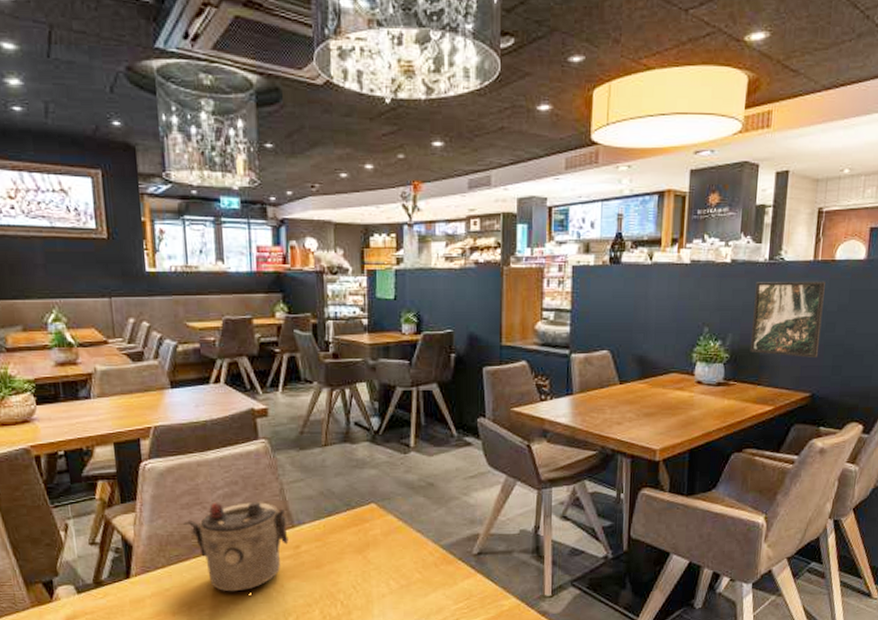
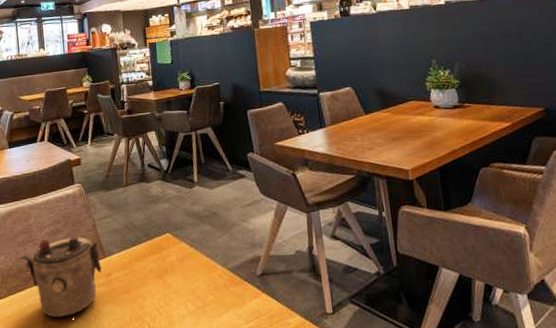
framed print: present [750,281,825,357] -> none [471,9,544,77]

